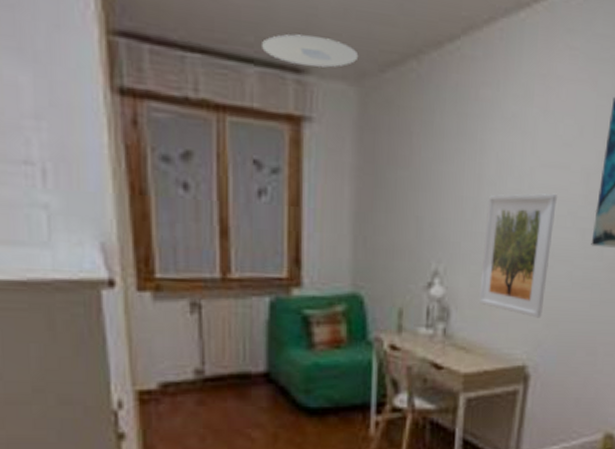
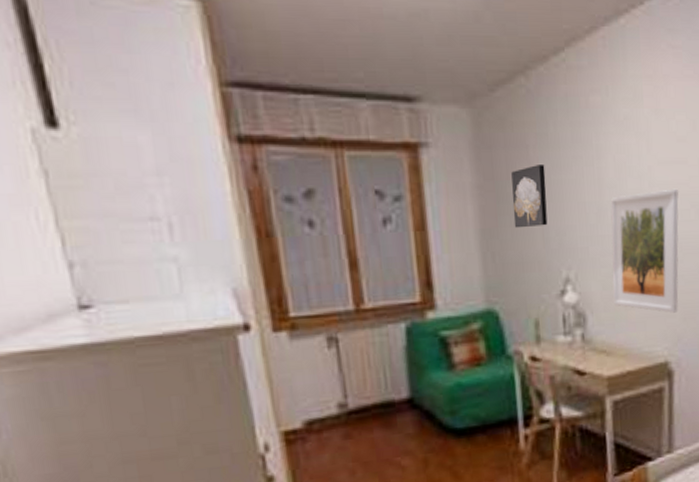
ceiling light: present [262,34,359,68] -> none [372,65,467,93]
wall art: none [389,153,427,216] -> present [511,165,548,228]

